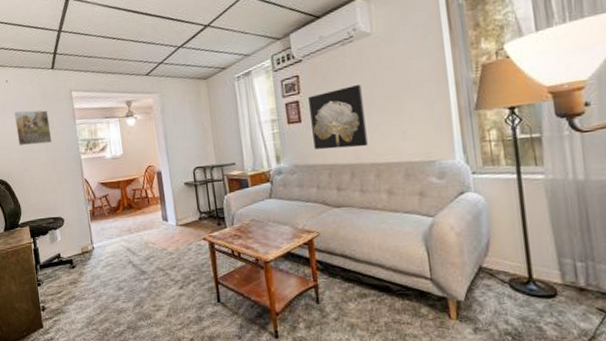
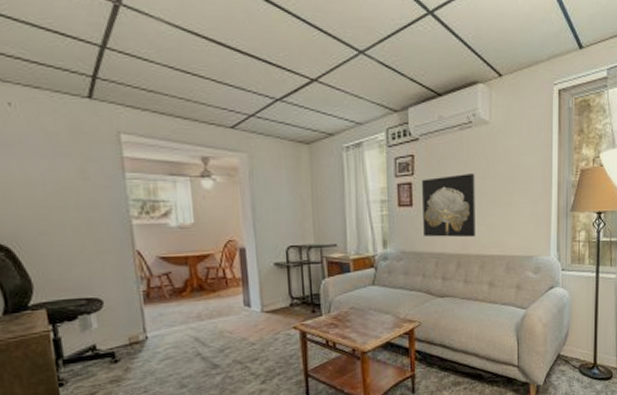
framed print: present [14,110,52,146] -> none [22,148,87,200]

